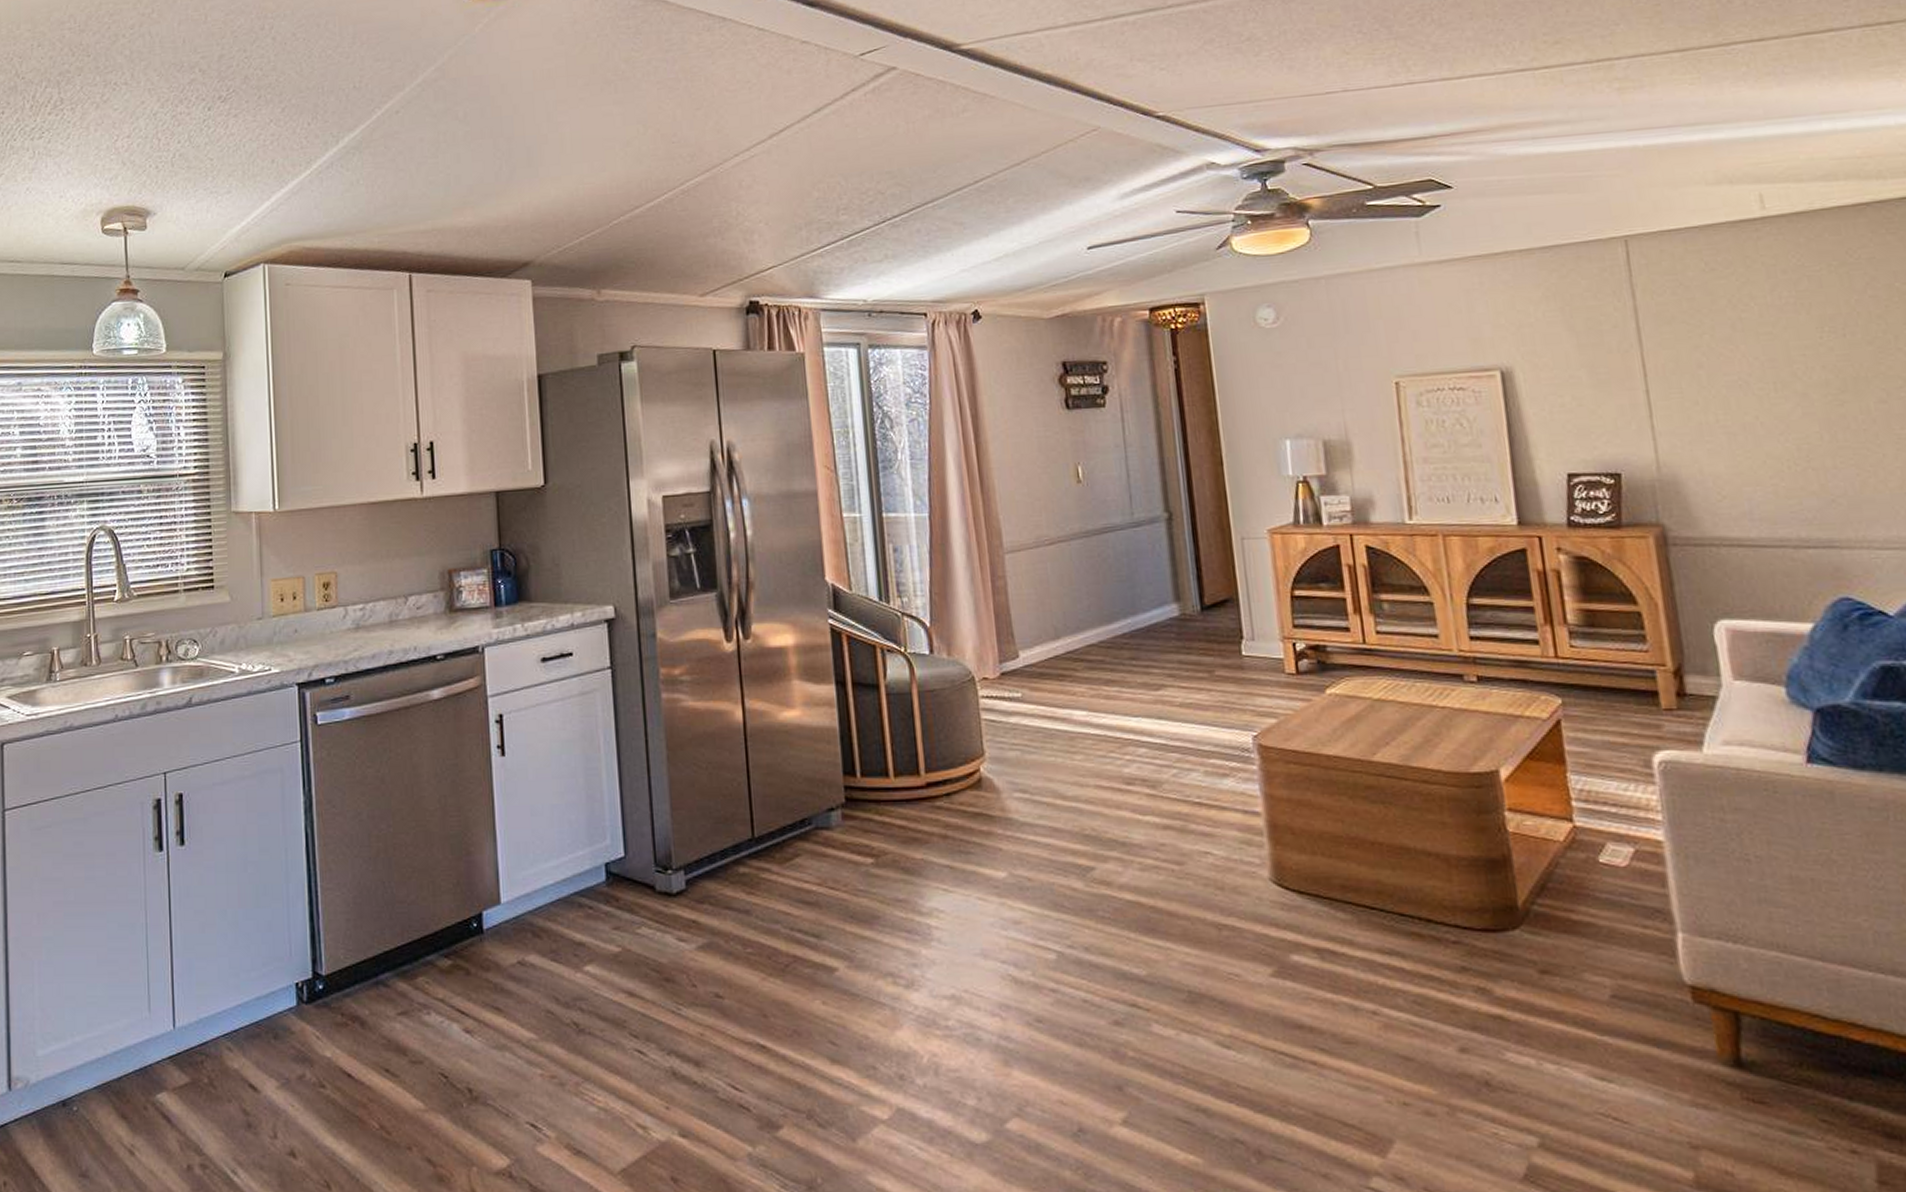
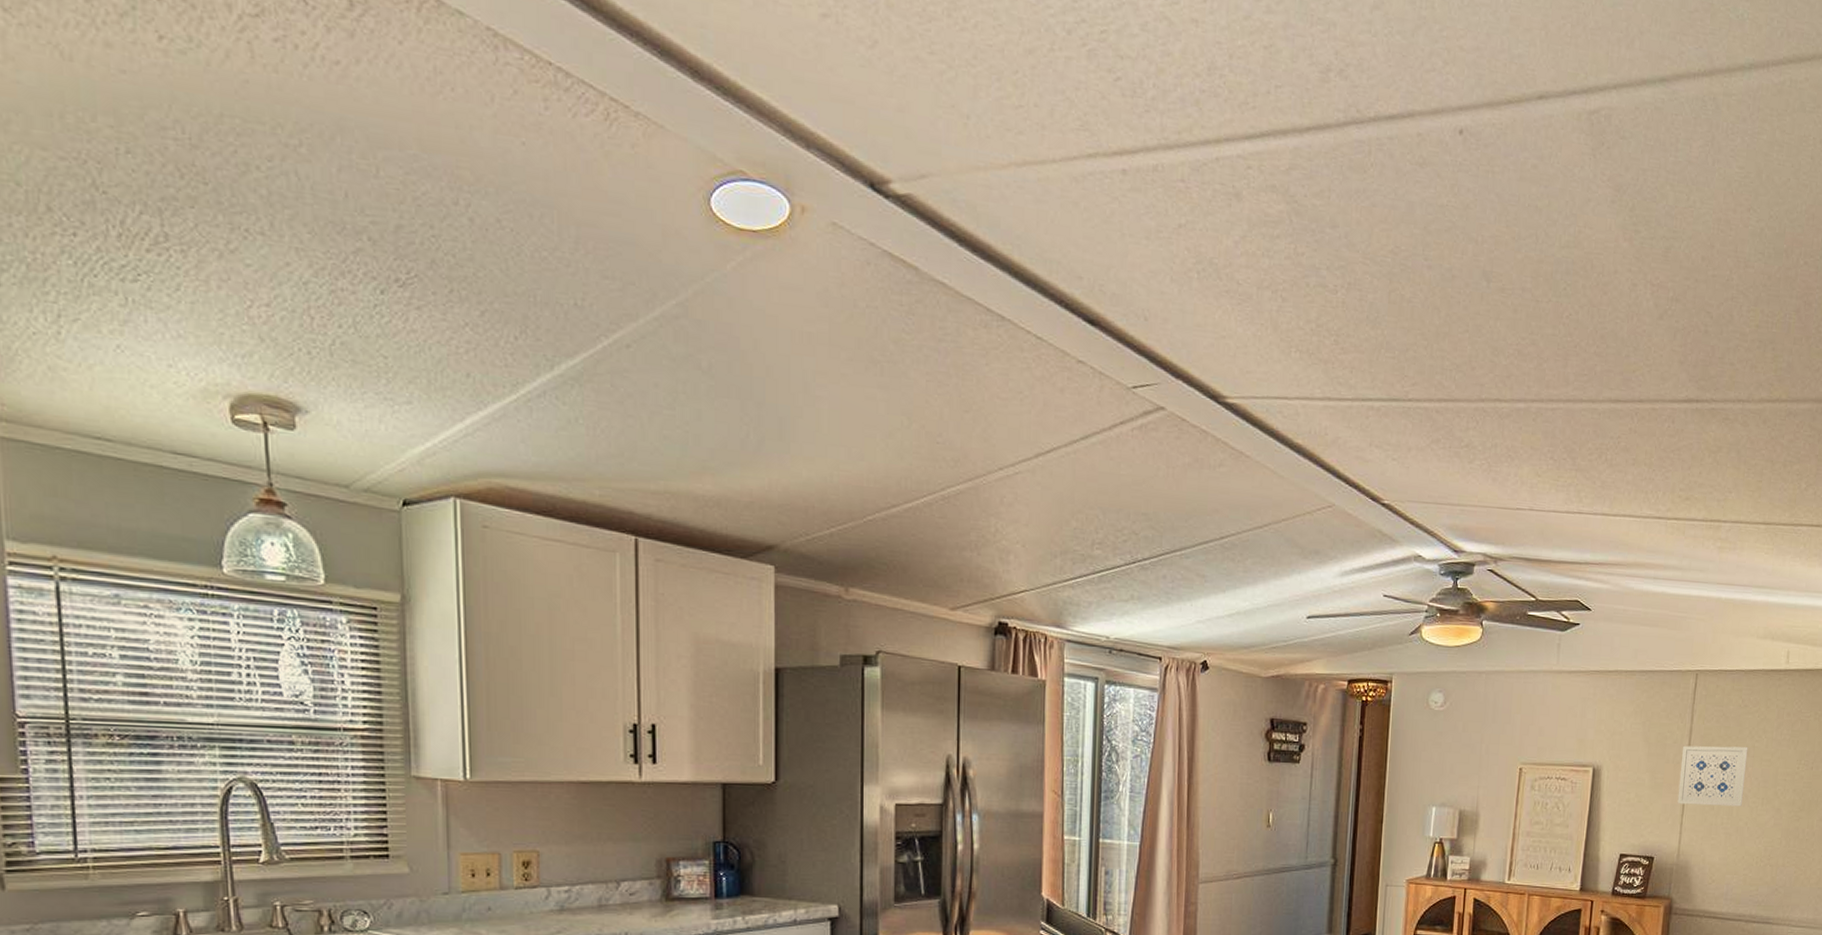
wall art: none [1629,320,1743,403] -> present [1677,745,1748,807]

